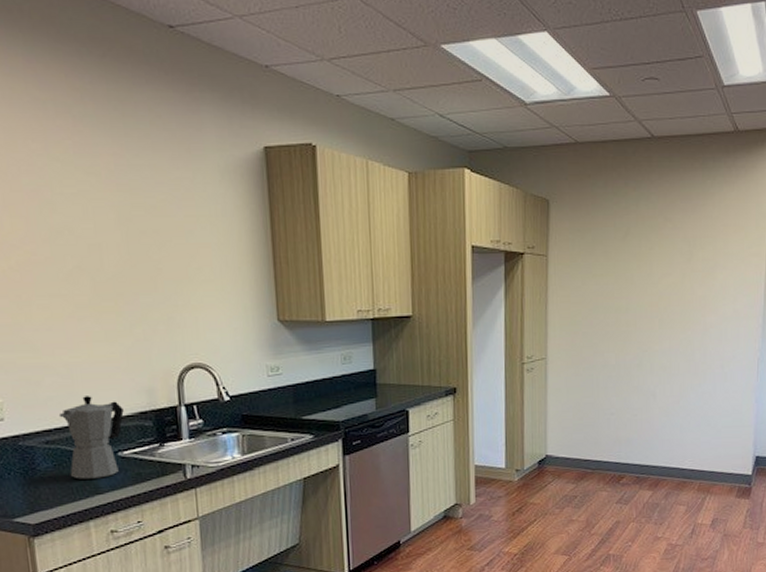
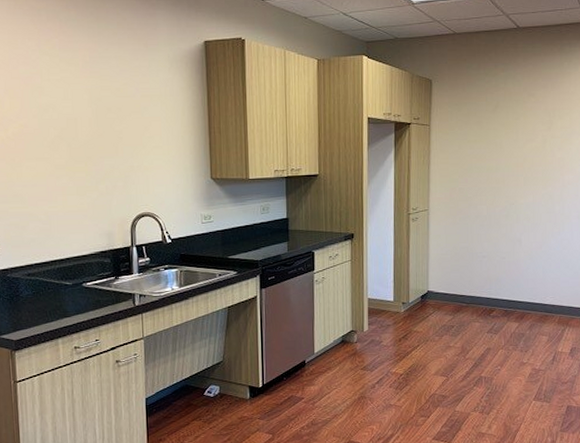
moka pot: present [58,396,124,479] -> none [38,238,89,305]

